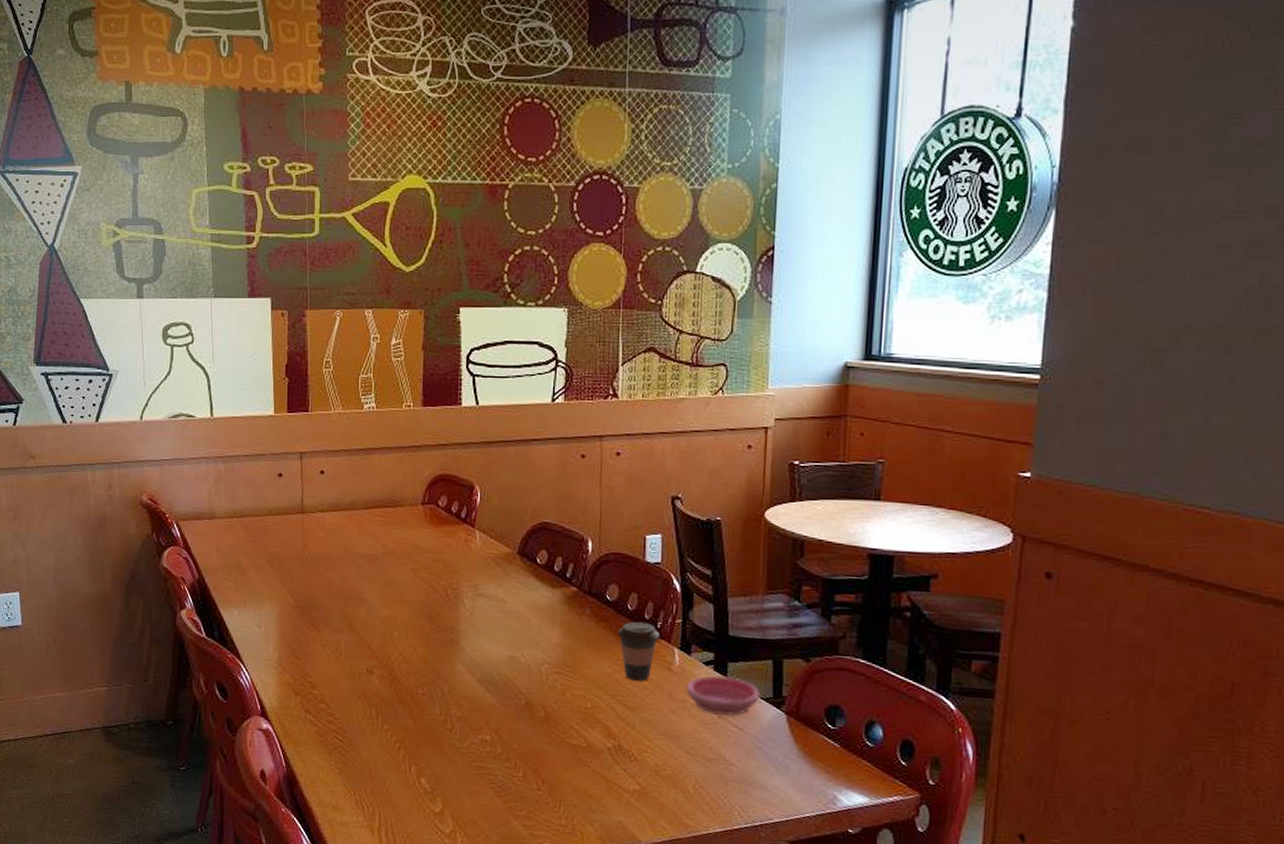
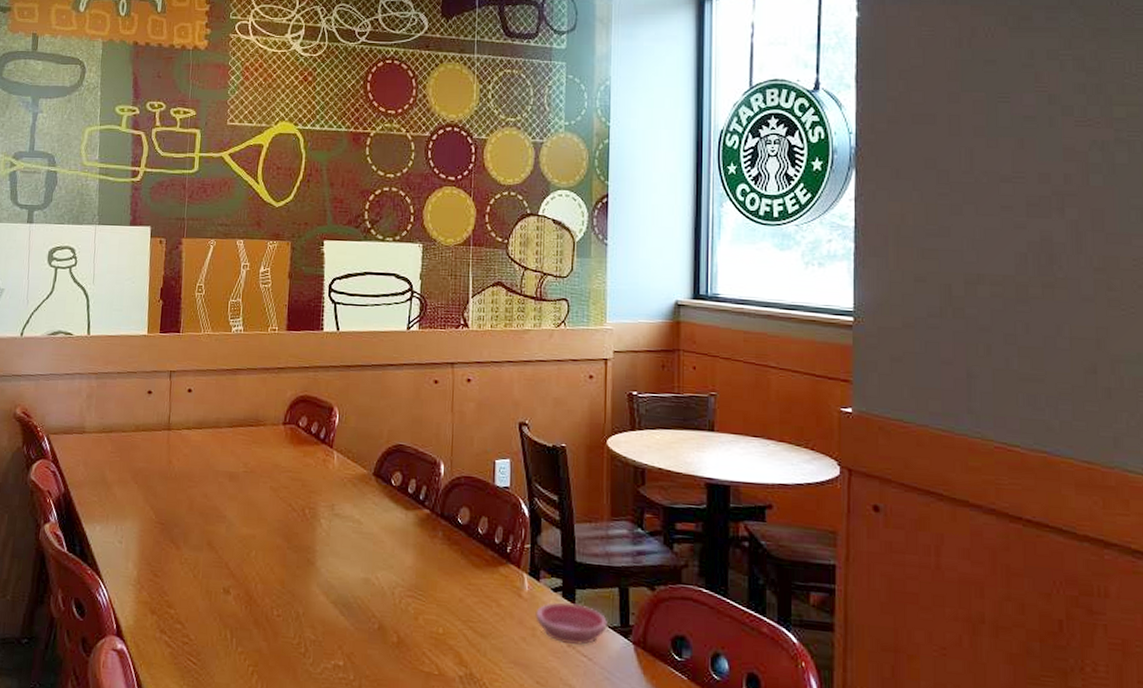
coffee cup: present [618,621,659,681] -> none [469,545,509,607]

